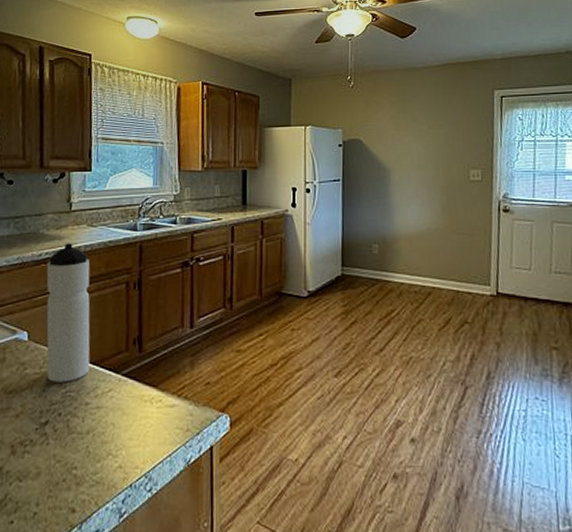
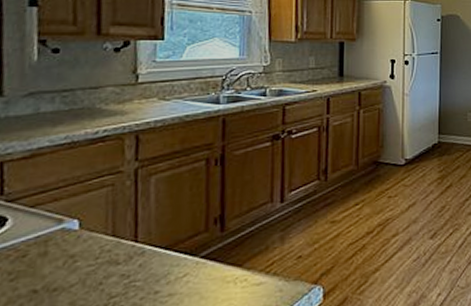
water bottle: present [46,243,90,382] -> none [104,119,162,273]

